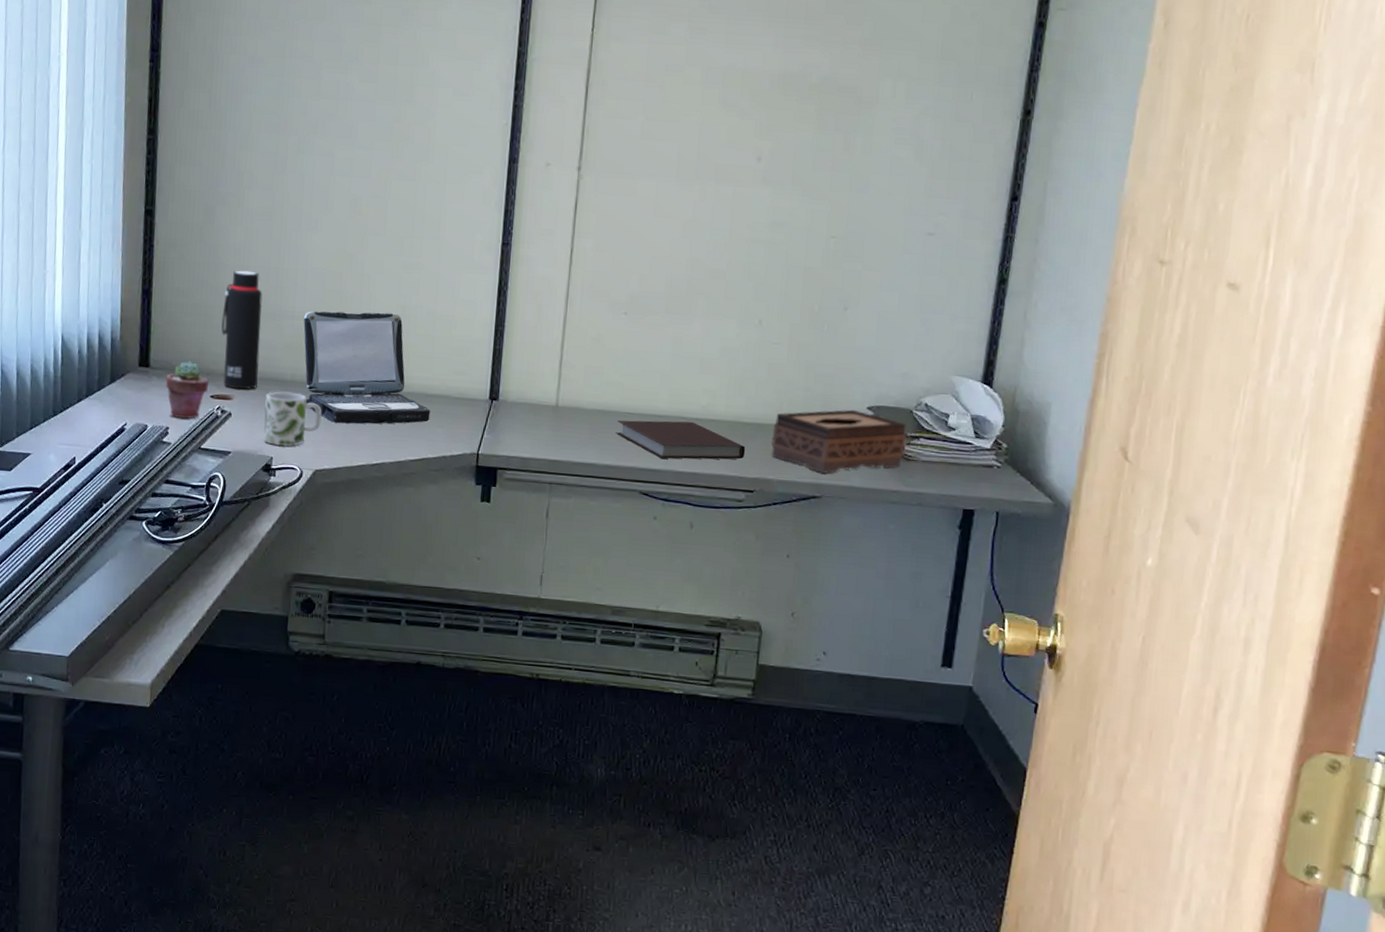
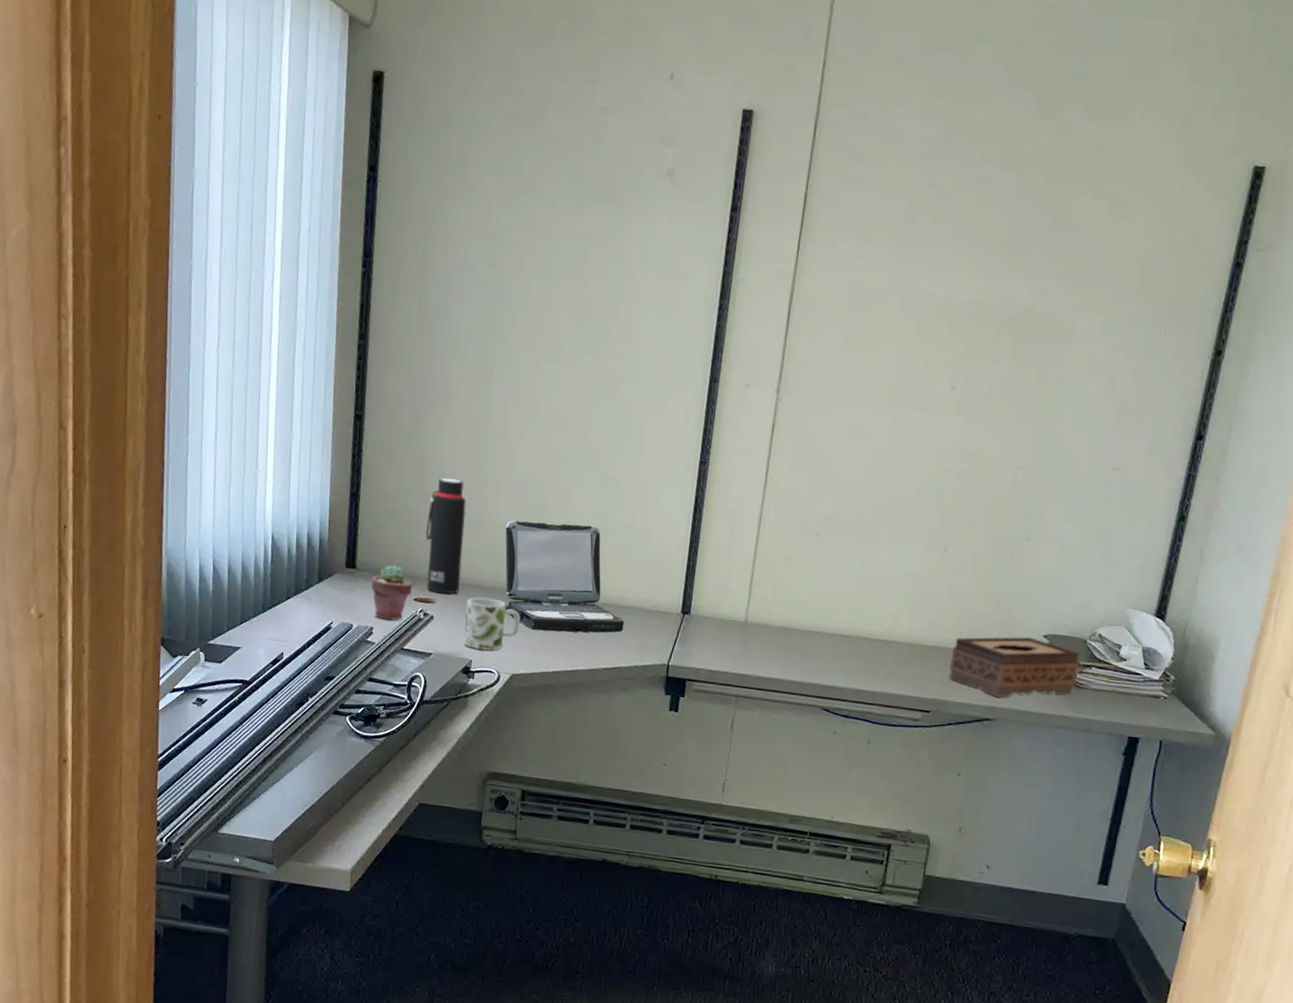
notebook: present [616,420,746,460] -> none [802,638,925,681]

